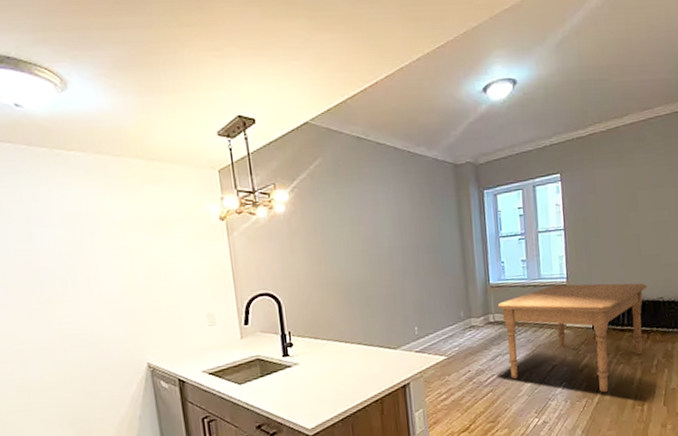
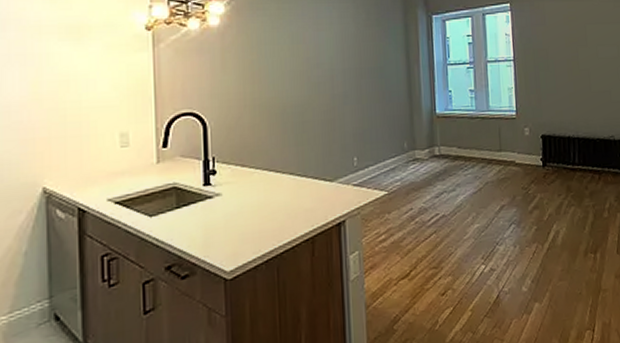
dining table: present [498,283,647,393] -> none [445,117,598,238]

